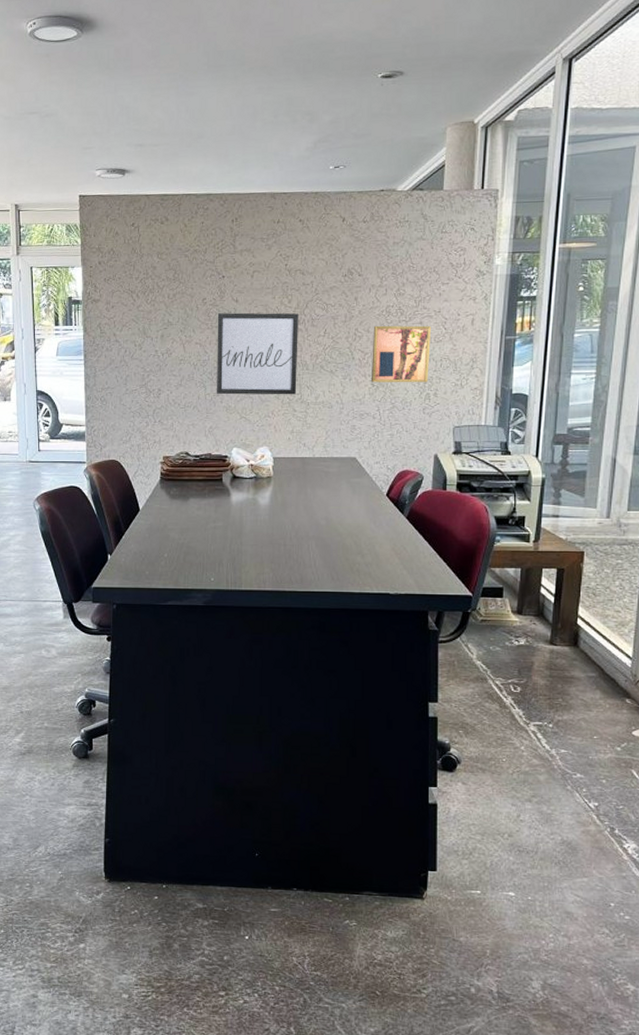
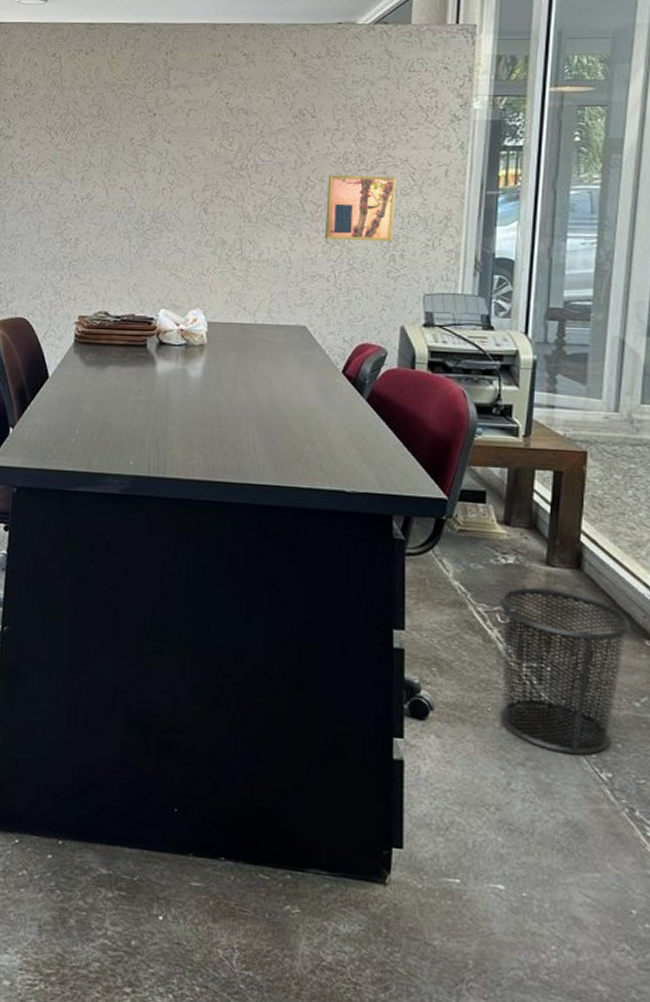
wall art: present [217,312,298,395] -> none [143,155,240,250]
trash can: none [512,663,616,791] -> present [498,587,632,756]

